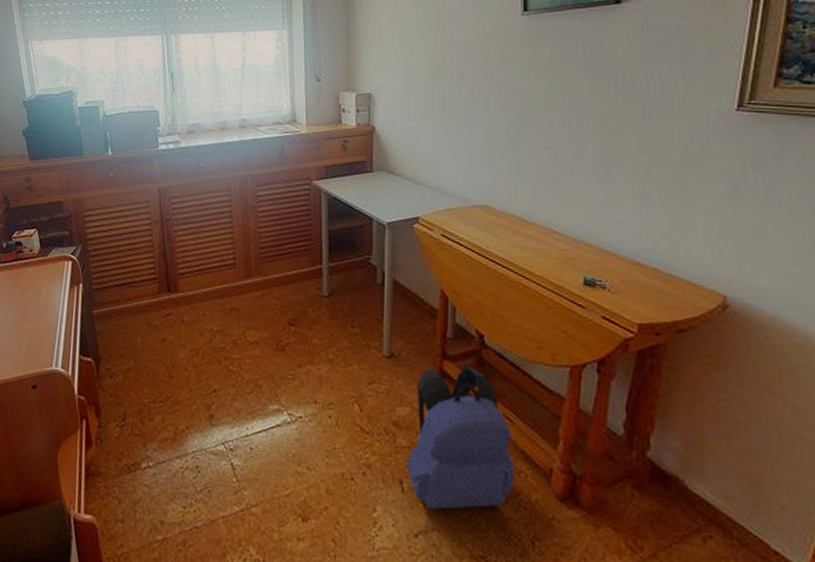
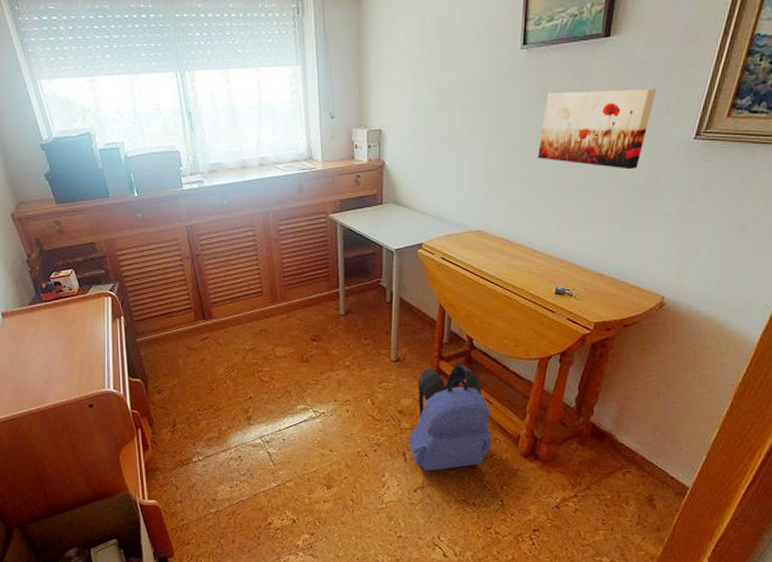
wall art: none [549,56,683,143] -> present [537,88,657,170]

